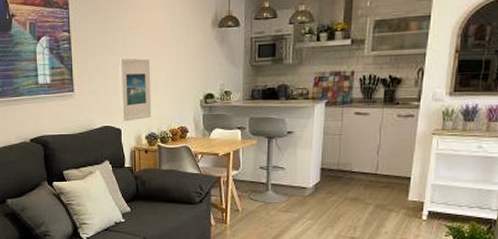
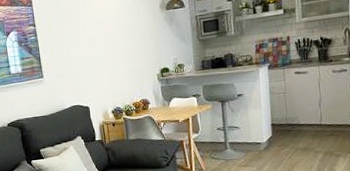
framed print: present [119,57,152,122] -> none [81,42,115,100]

